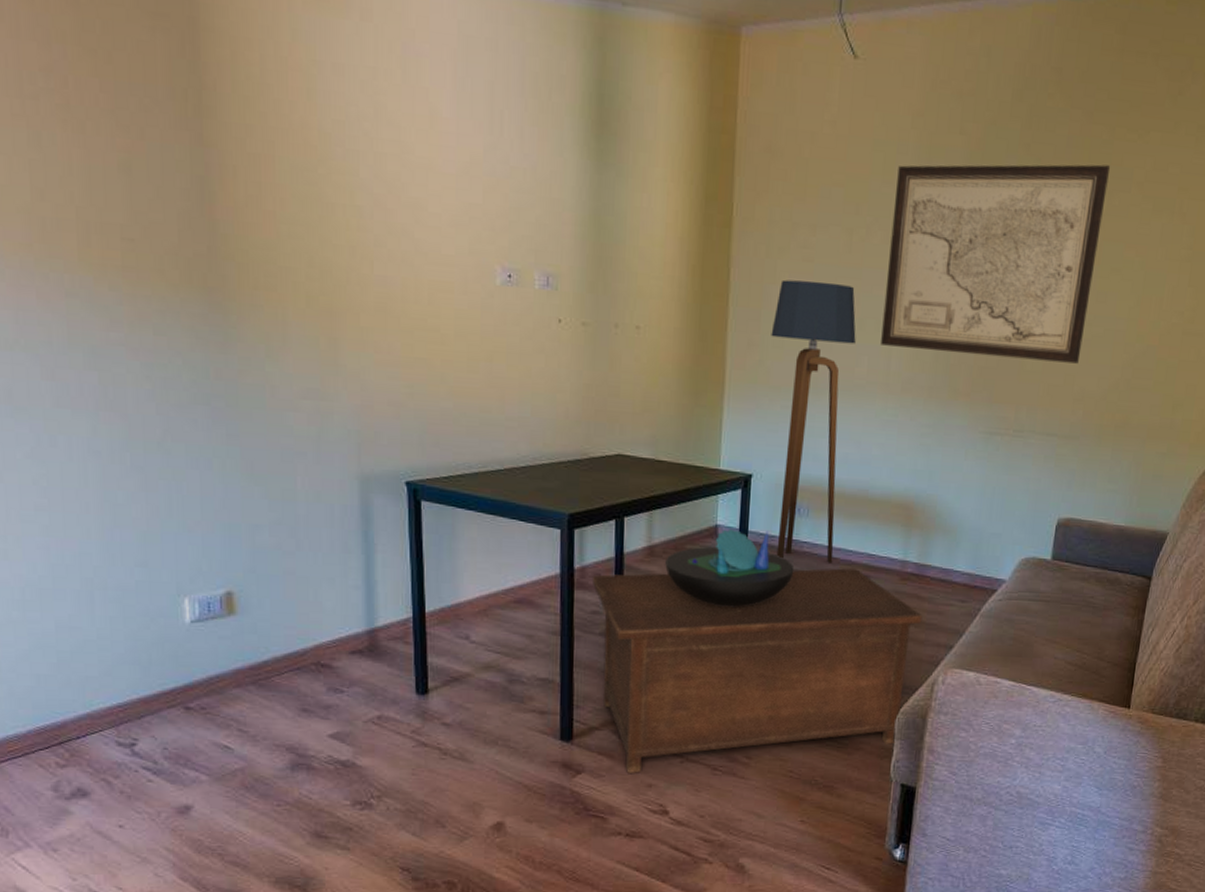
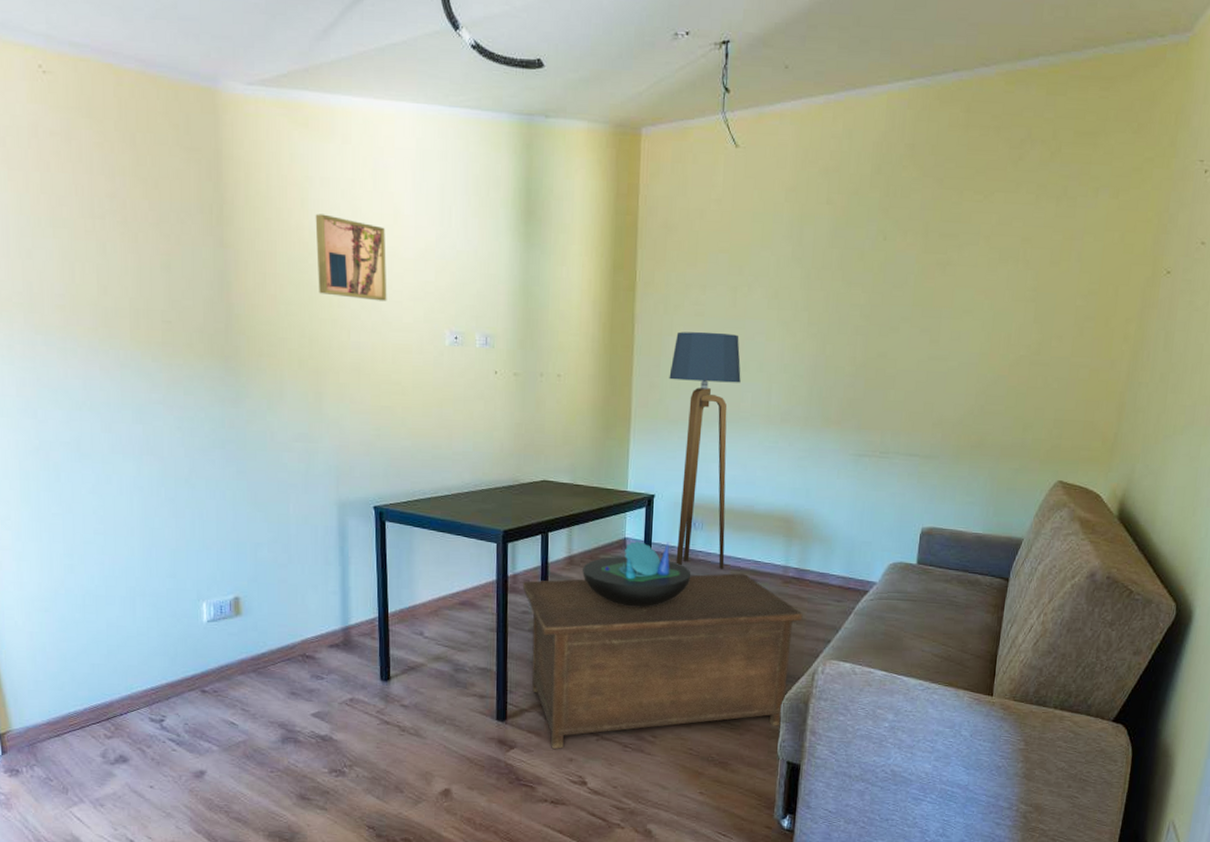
wall art: none [326,109,421,226] -> present [315,214,387,301]
wall art: present [881,164,1111,364] -> none [762,223,960,393]

